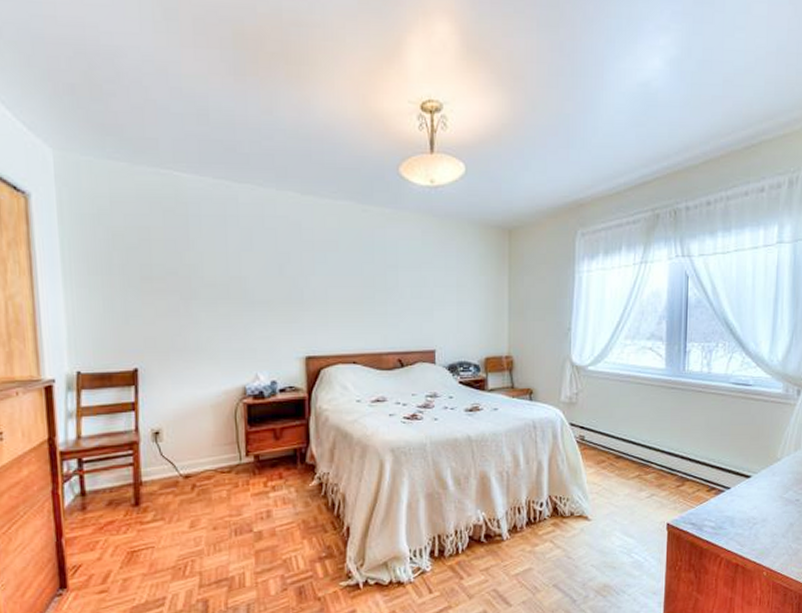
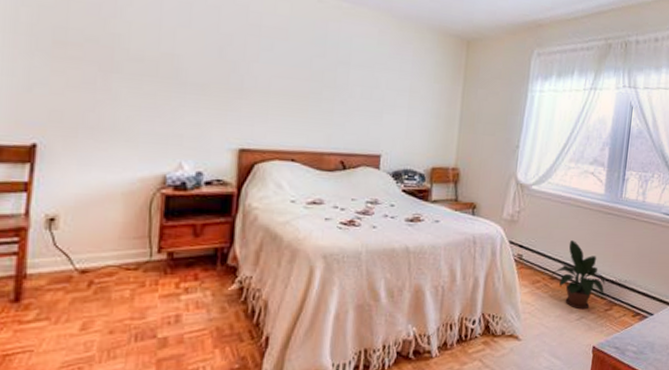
potted plant: none [616,418,674,487] -> present [550,240,605,310]

